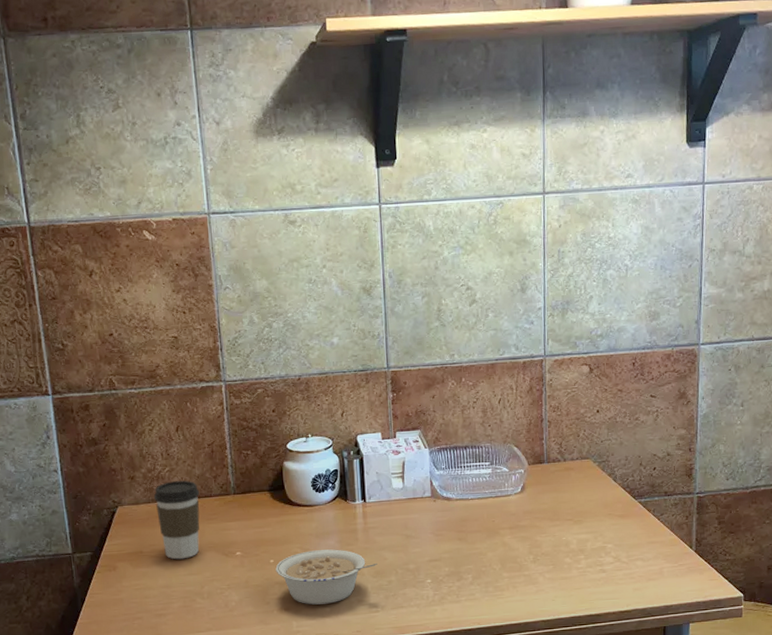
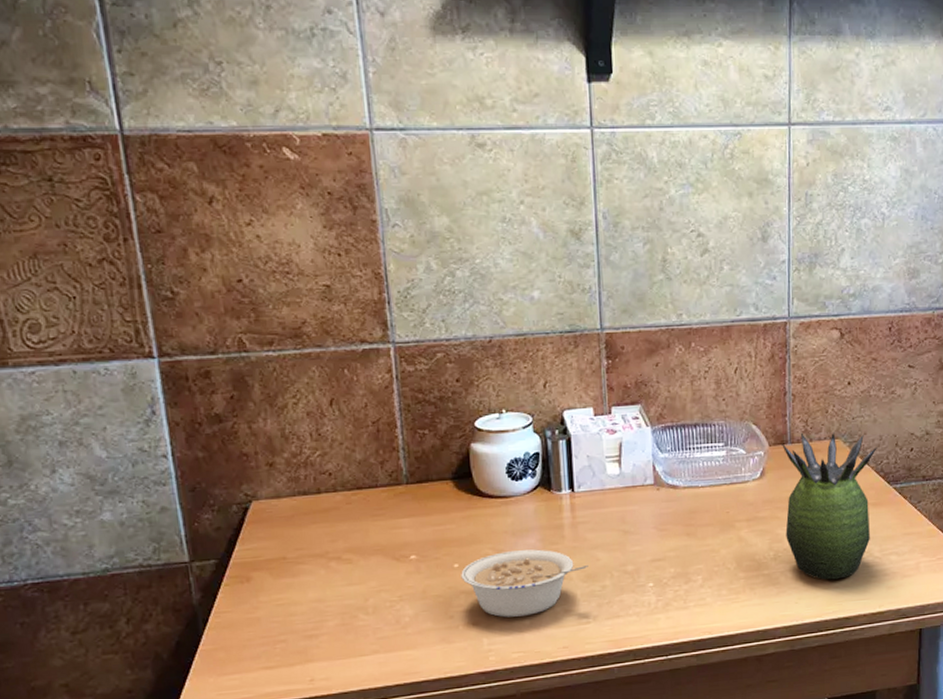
coffee cup: present [153,480,200,560] -> none [300,467,363,567]
succulent plant: none [539,453,624,581] -> present [782,432,877,580]

